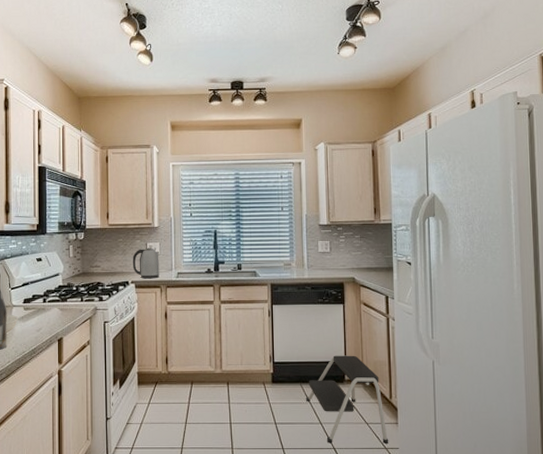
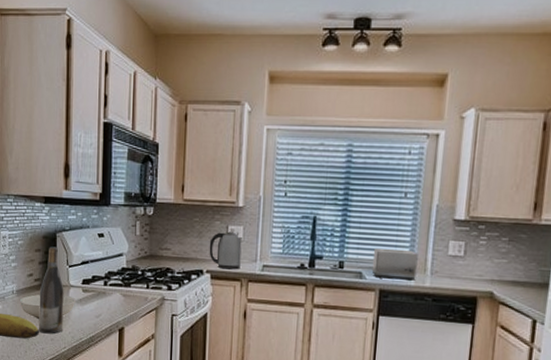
toaster: none [263,250,297,275] -> present [372,247,418,281]

